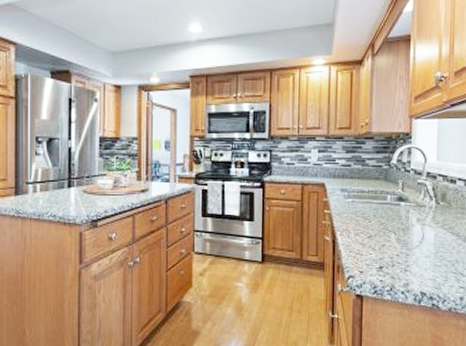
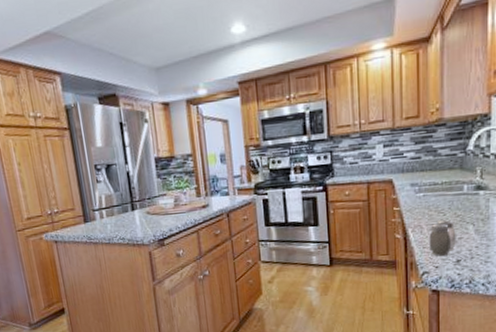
salt and pepper shaker: none [355,227,380,261] -> present [429,220,456,256]

